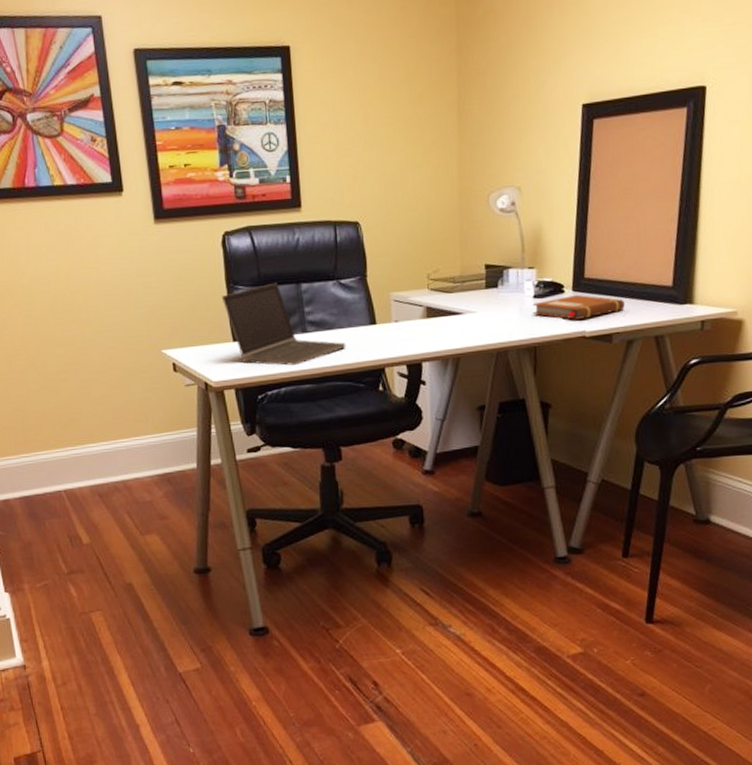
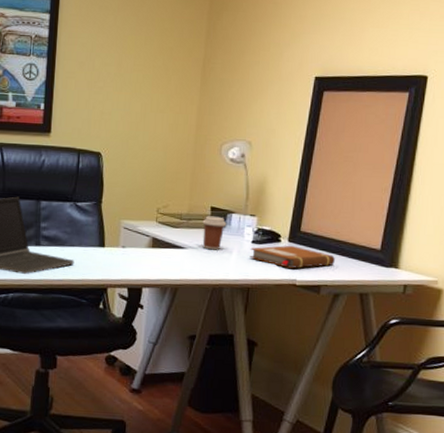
coffee cup: none [478,274,504,312] -> present [202,216,227,250]

